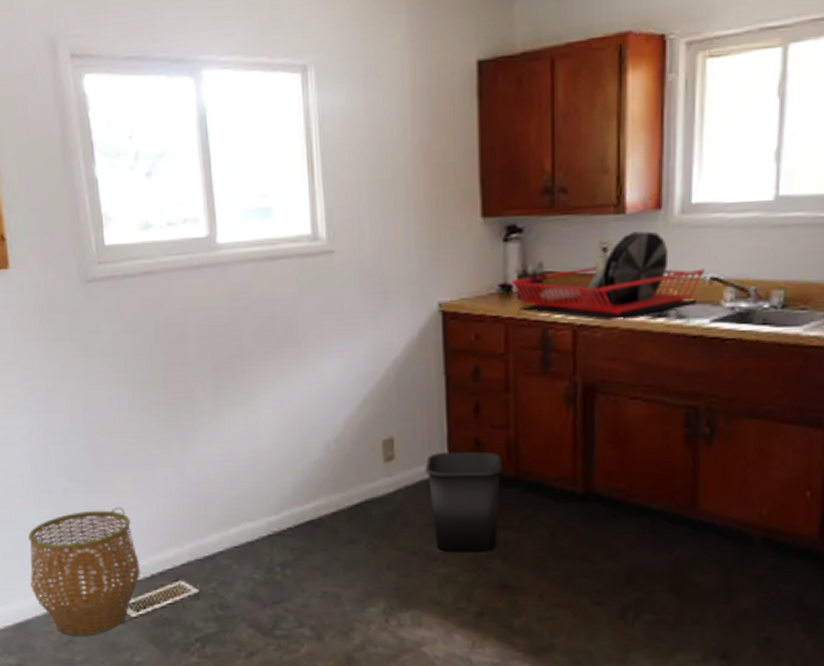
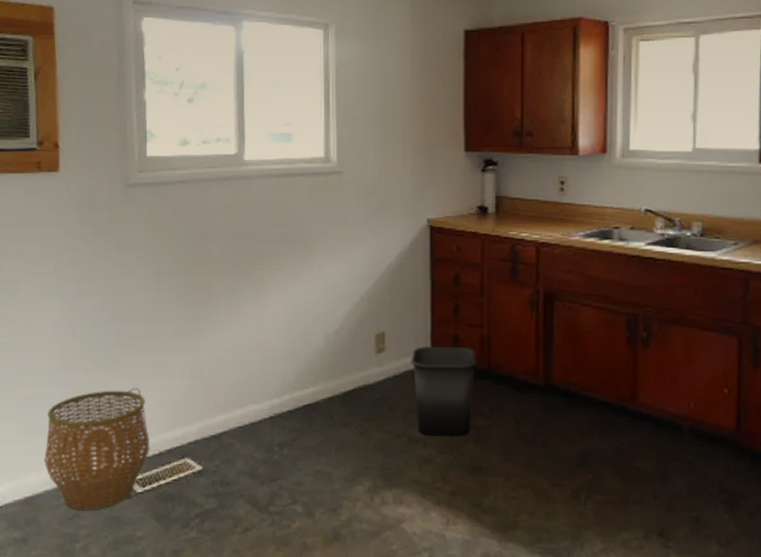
dish rack: present [511,231,705,321] -> none [487,170,641,240]

